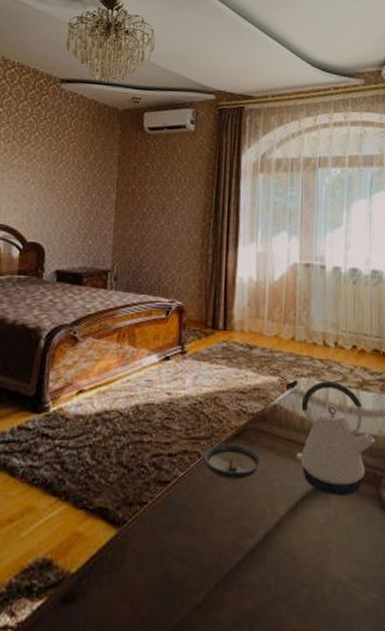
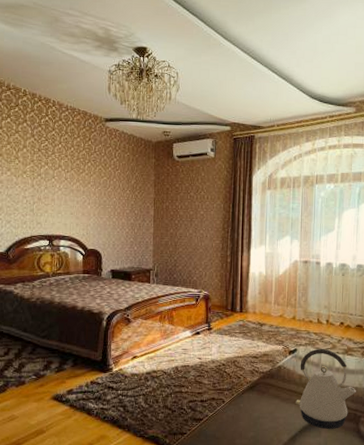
saucer: present [203,444,262,481] -> none [227,393,270,419]

